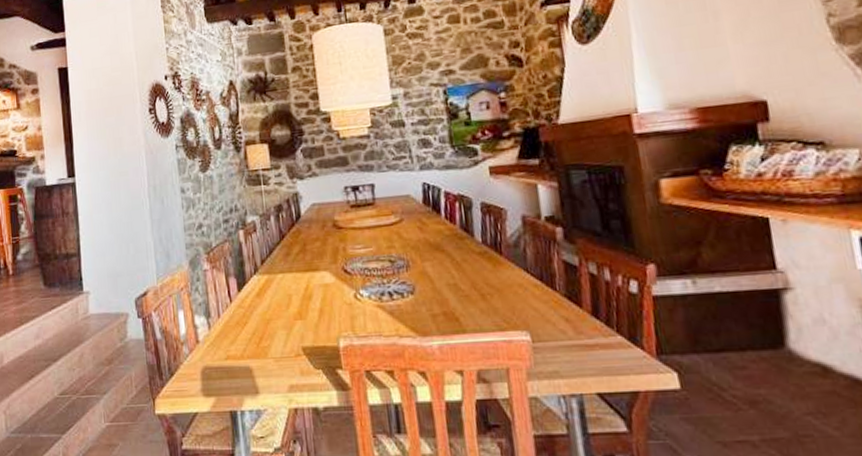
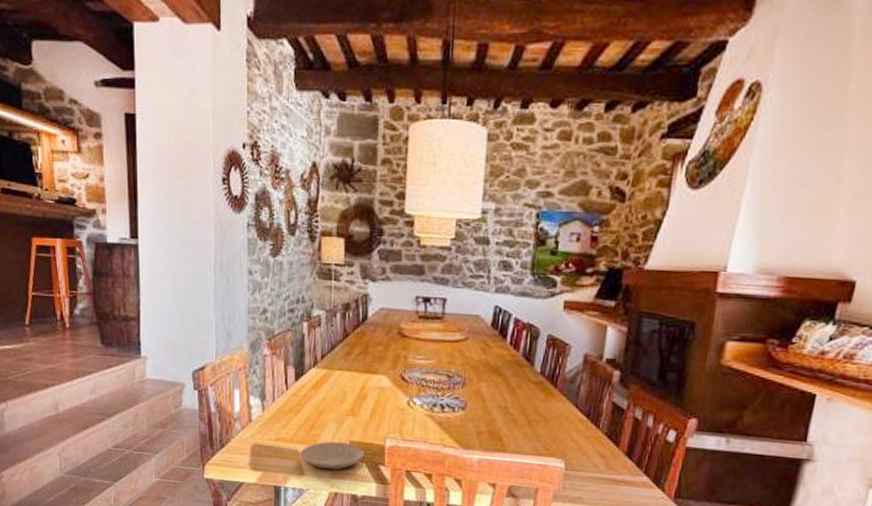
plate: none [252,350,319,383] -> present [300,441,364,470]

